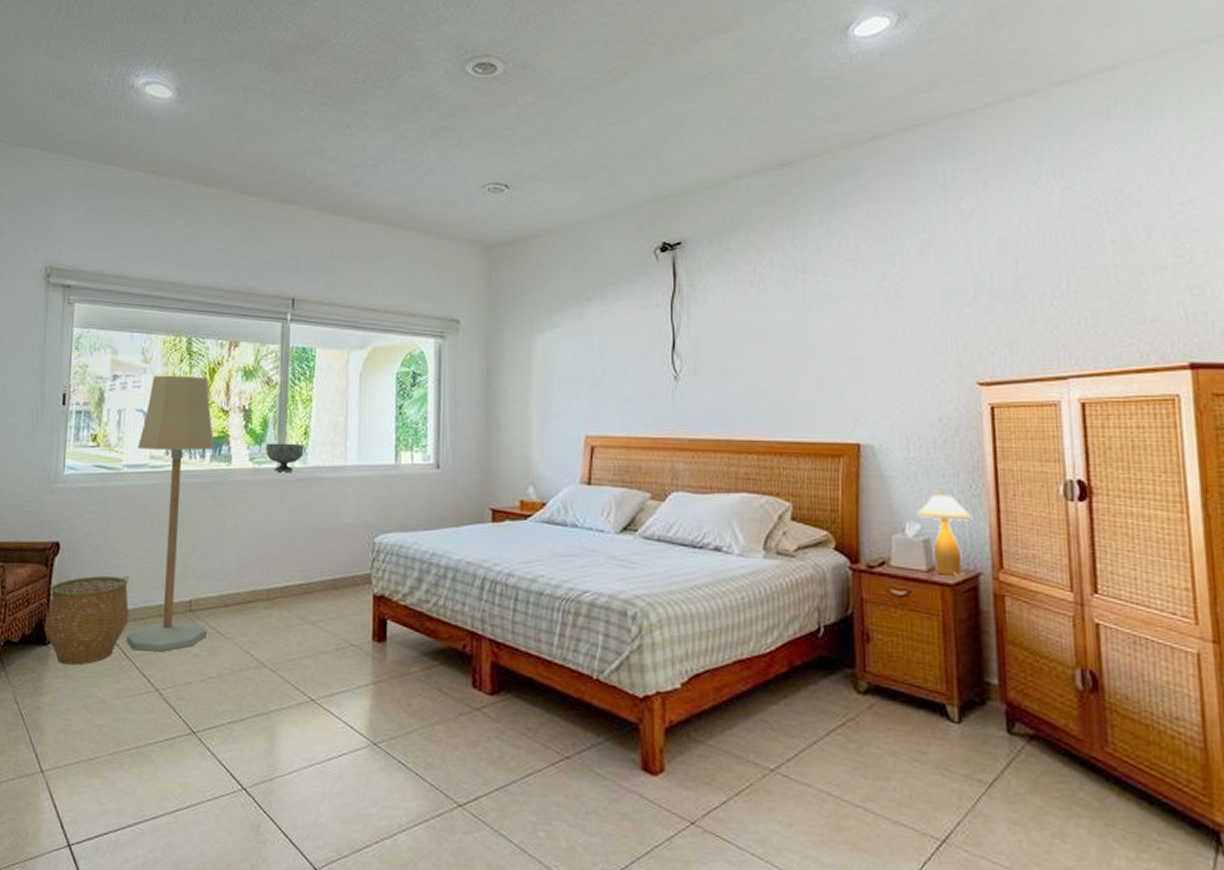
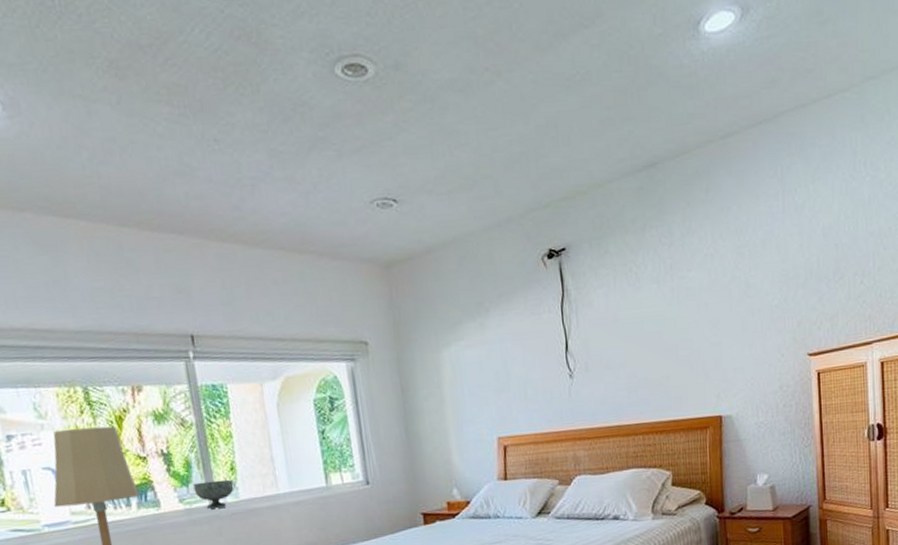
table lamp: present [917,490,973,578] -> none [765,445,805,512]

